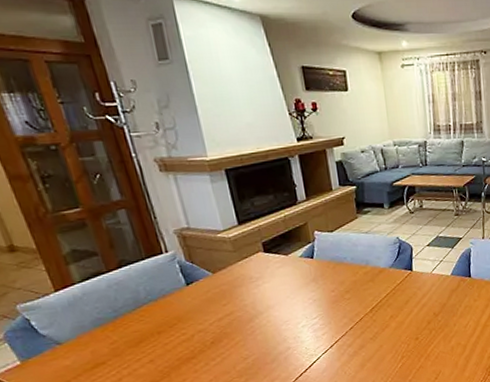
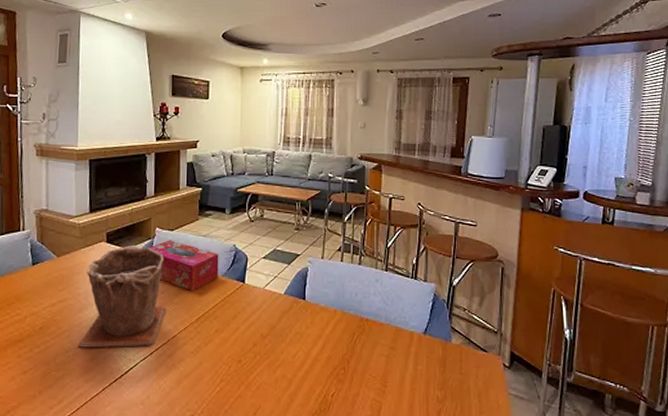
plant pot: none [249,250,340,353] -> present [78,244,167,348]
tissue box: none [309,240,386,286] -> present [148,240,219,292]

